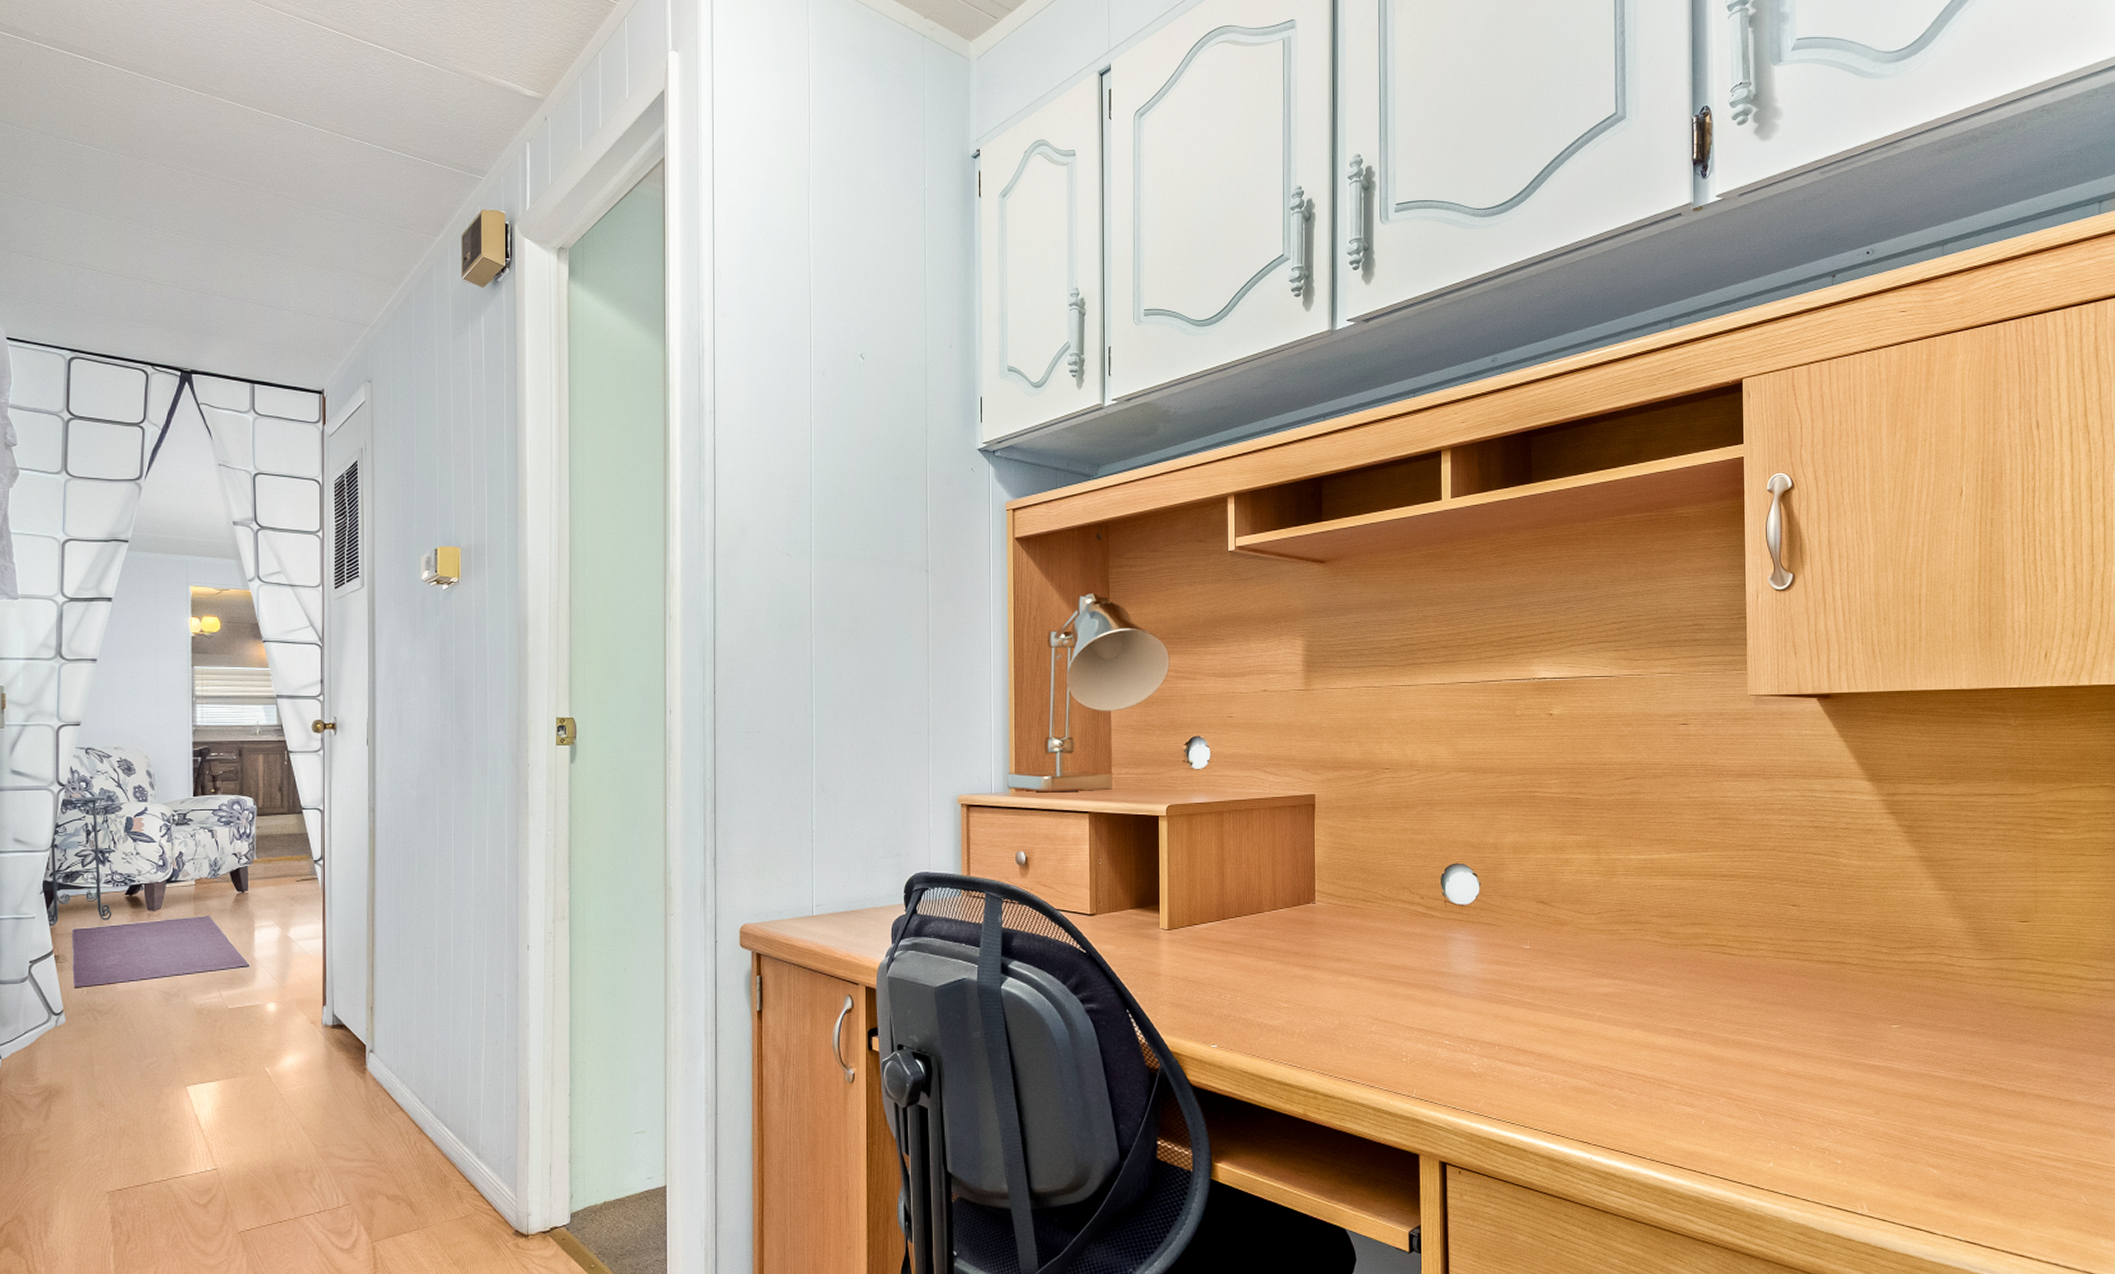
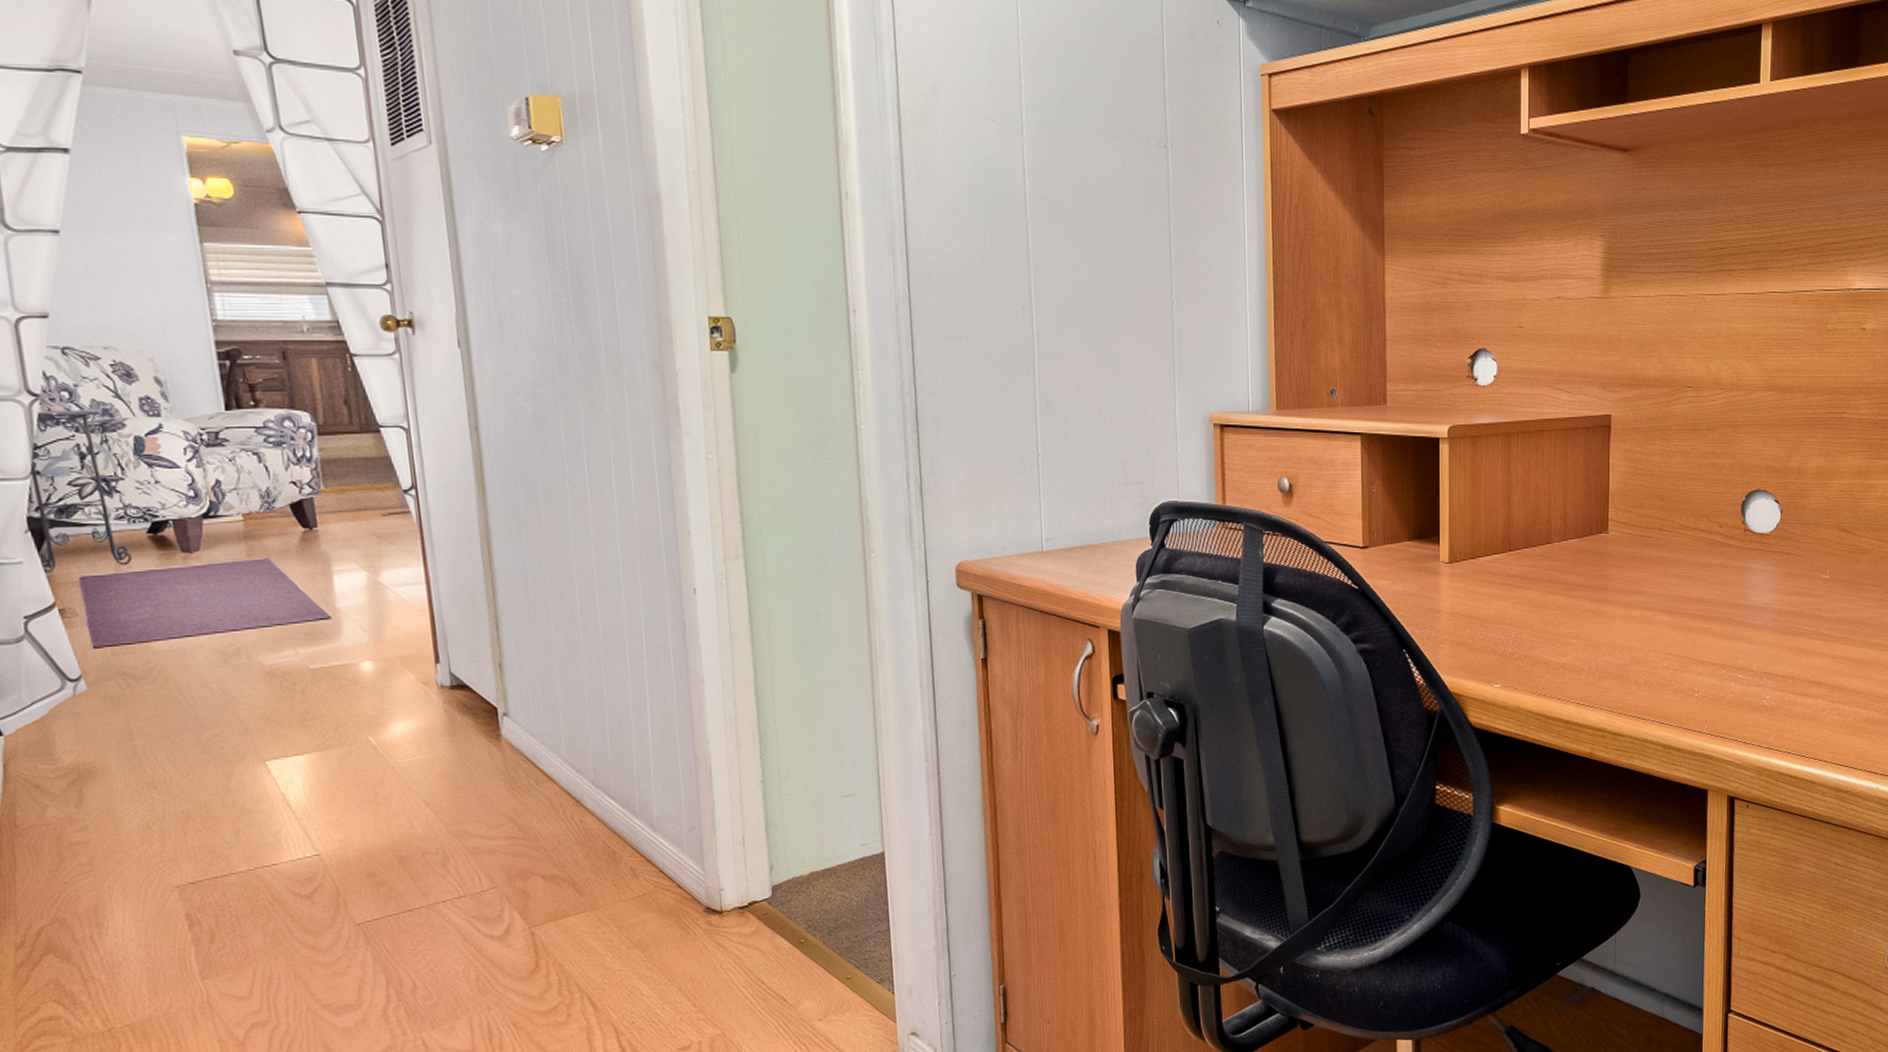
desk lamp: present [1007,594,1170,793] -> none [1267,180,1453,411]

